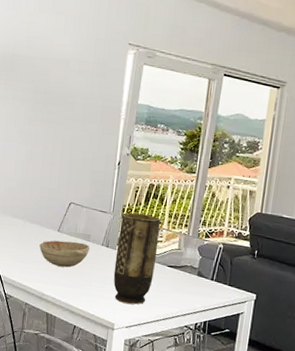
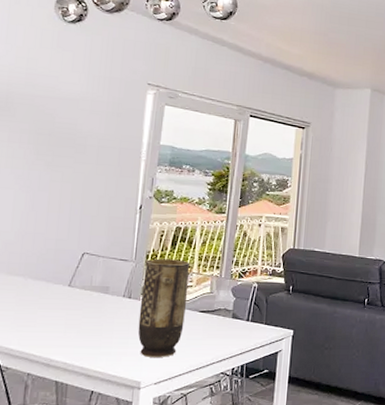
decorative bowl: present [39,240,91,268] -> none [45,296,110,326]

